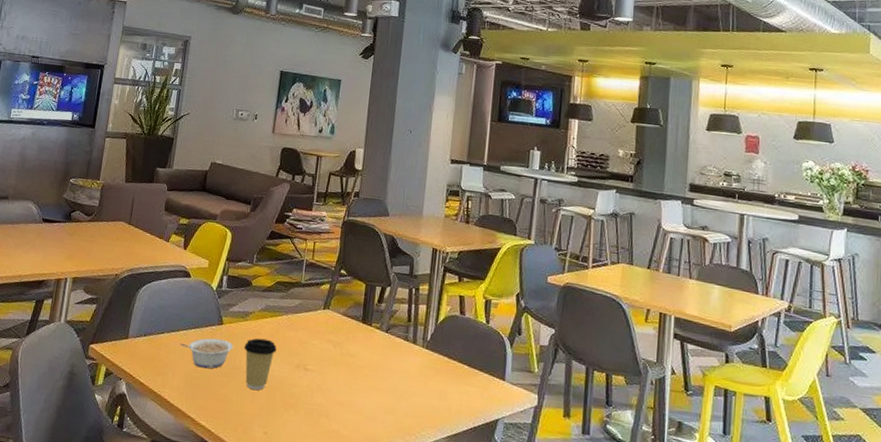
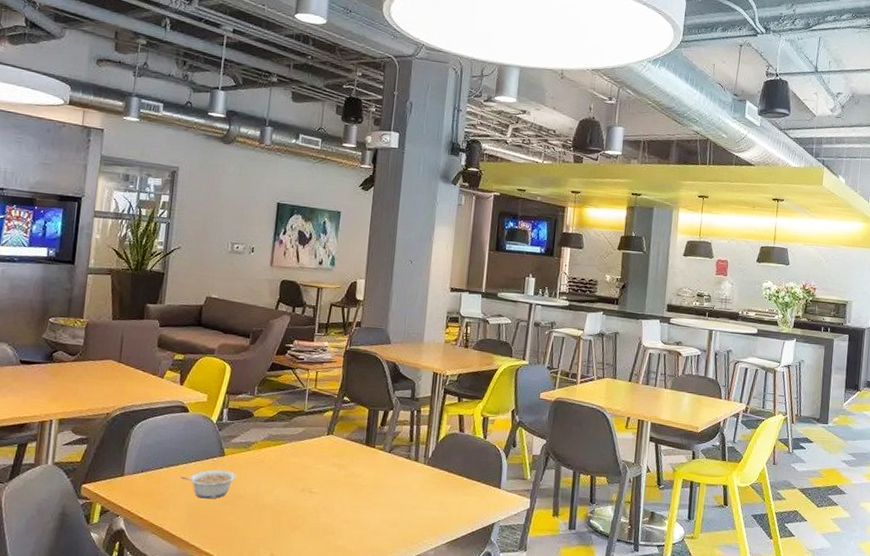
coffee cup: present [244,338,277,390] -> none [247,466,281,515]

